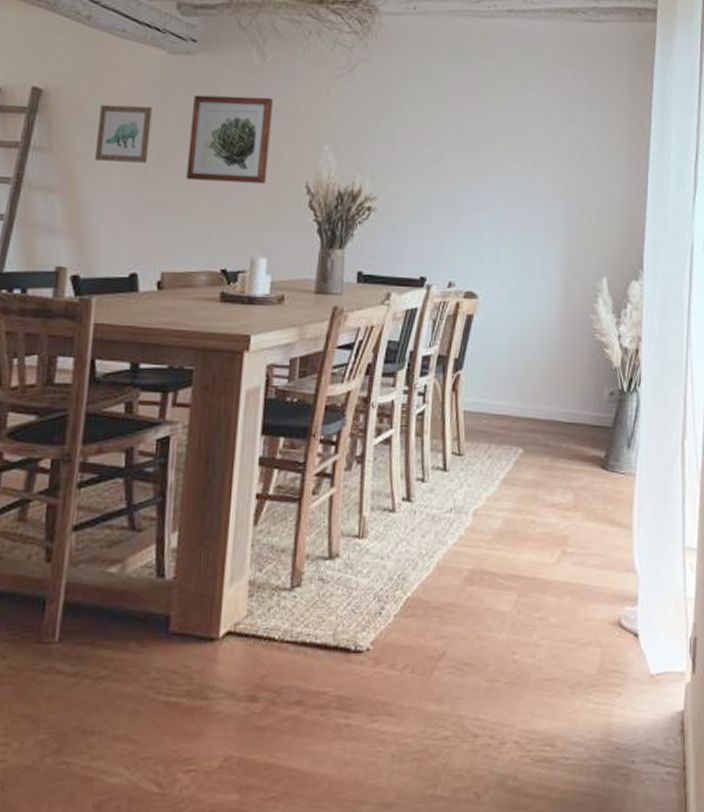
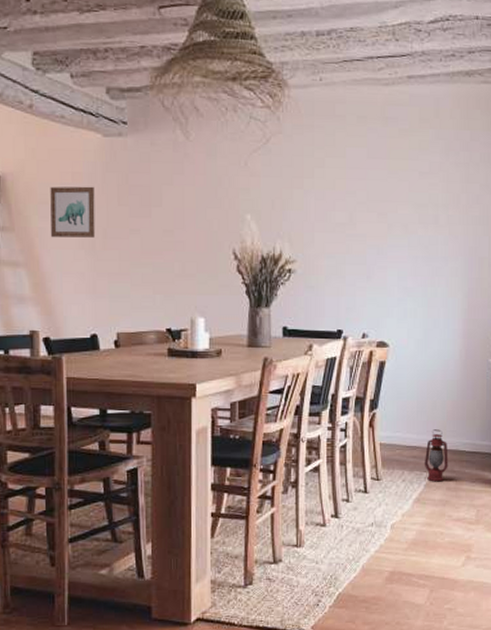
wall art: present [186,94,274,184] -> none [128,172,199,252]
lantern: none [514,395,543,459] -> present [424,429,448,482]

